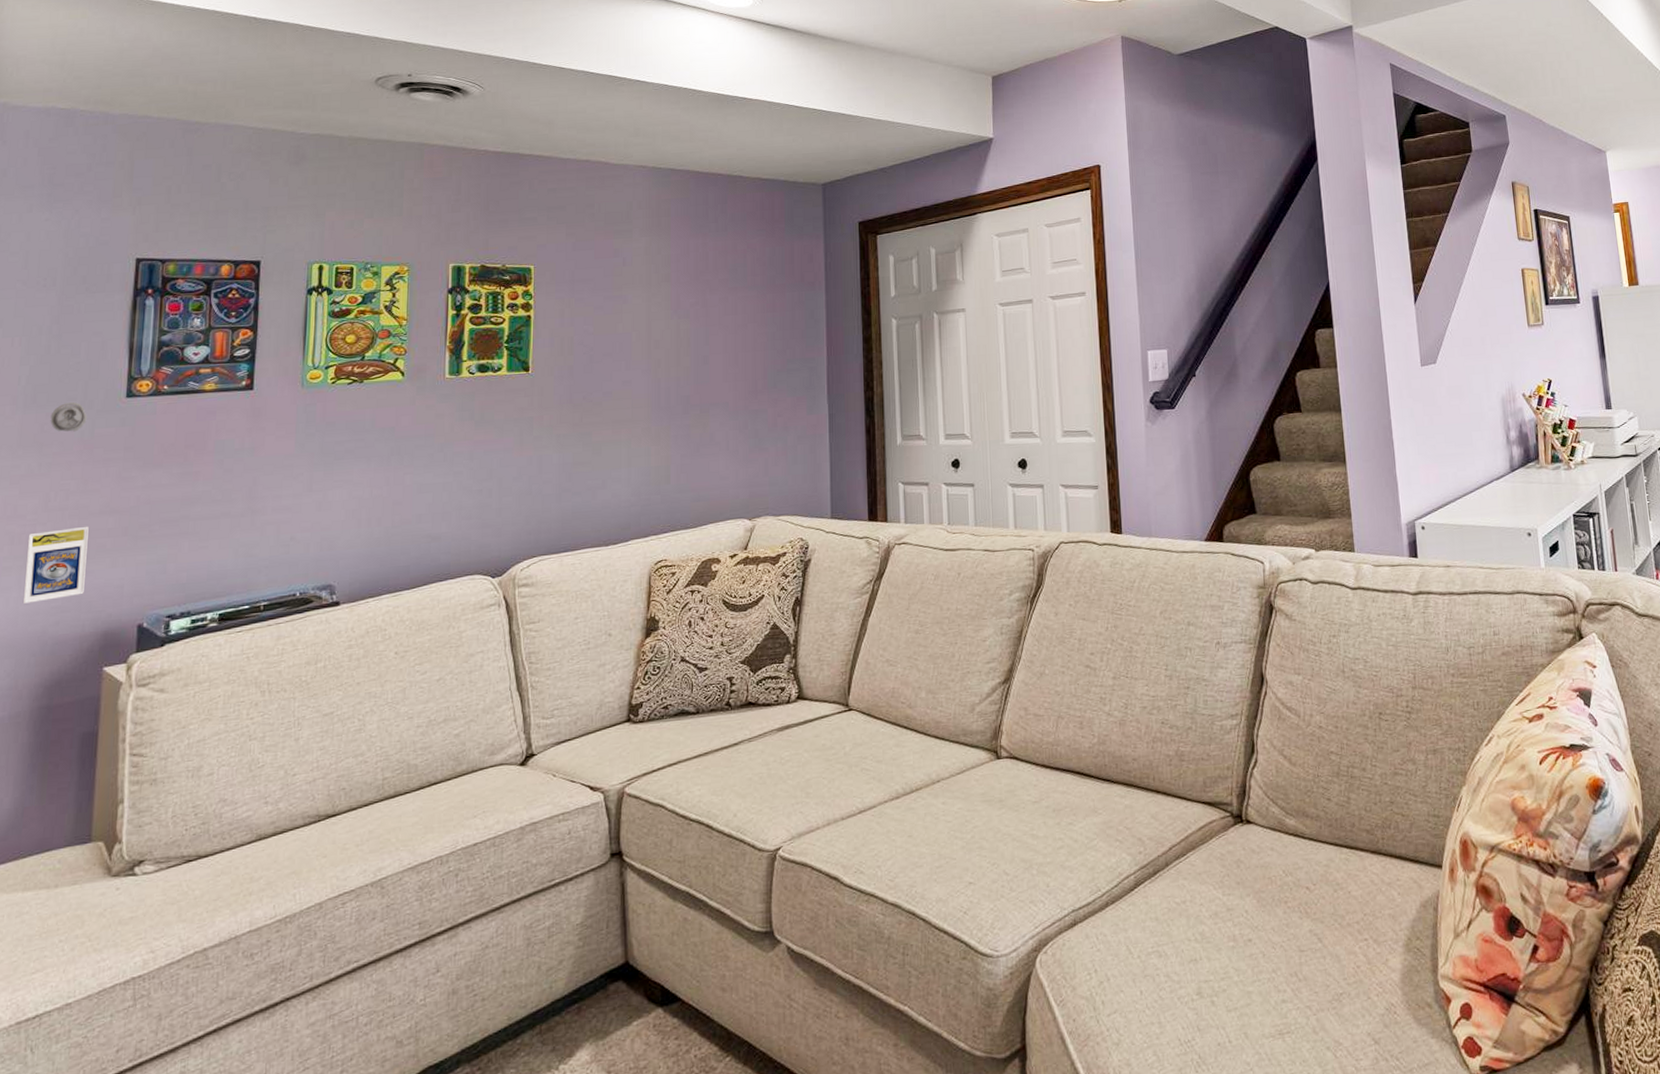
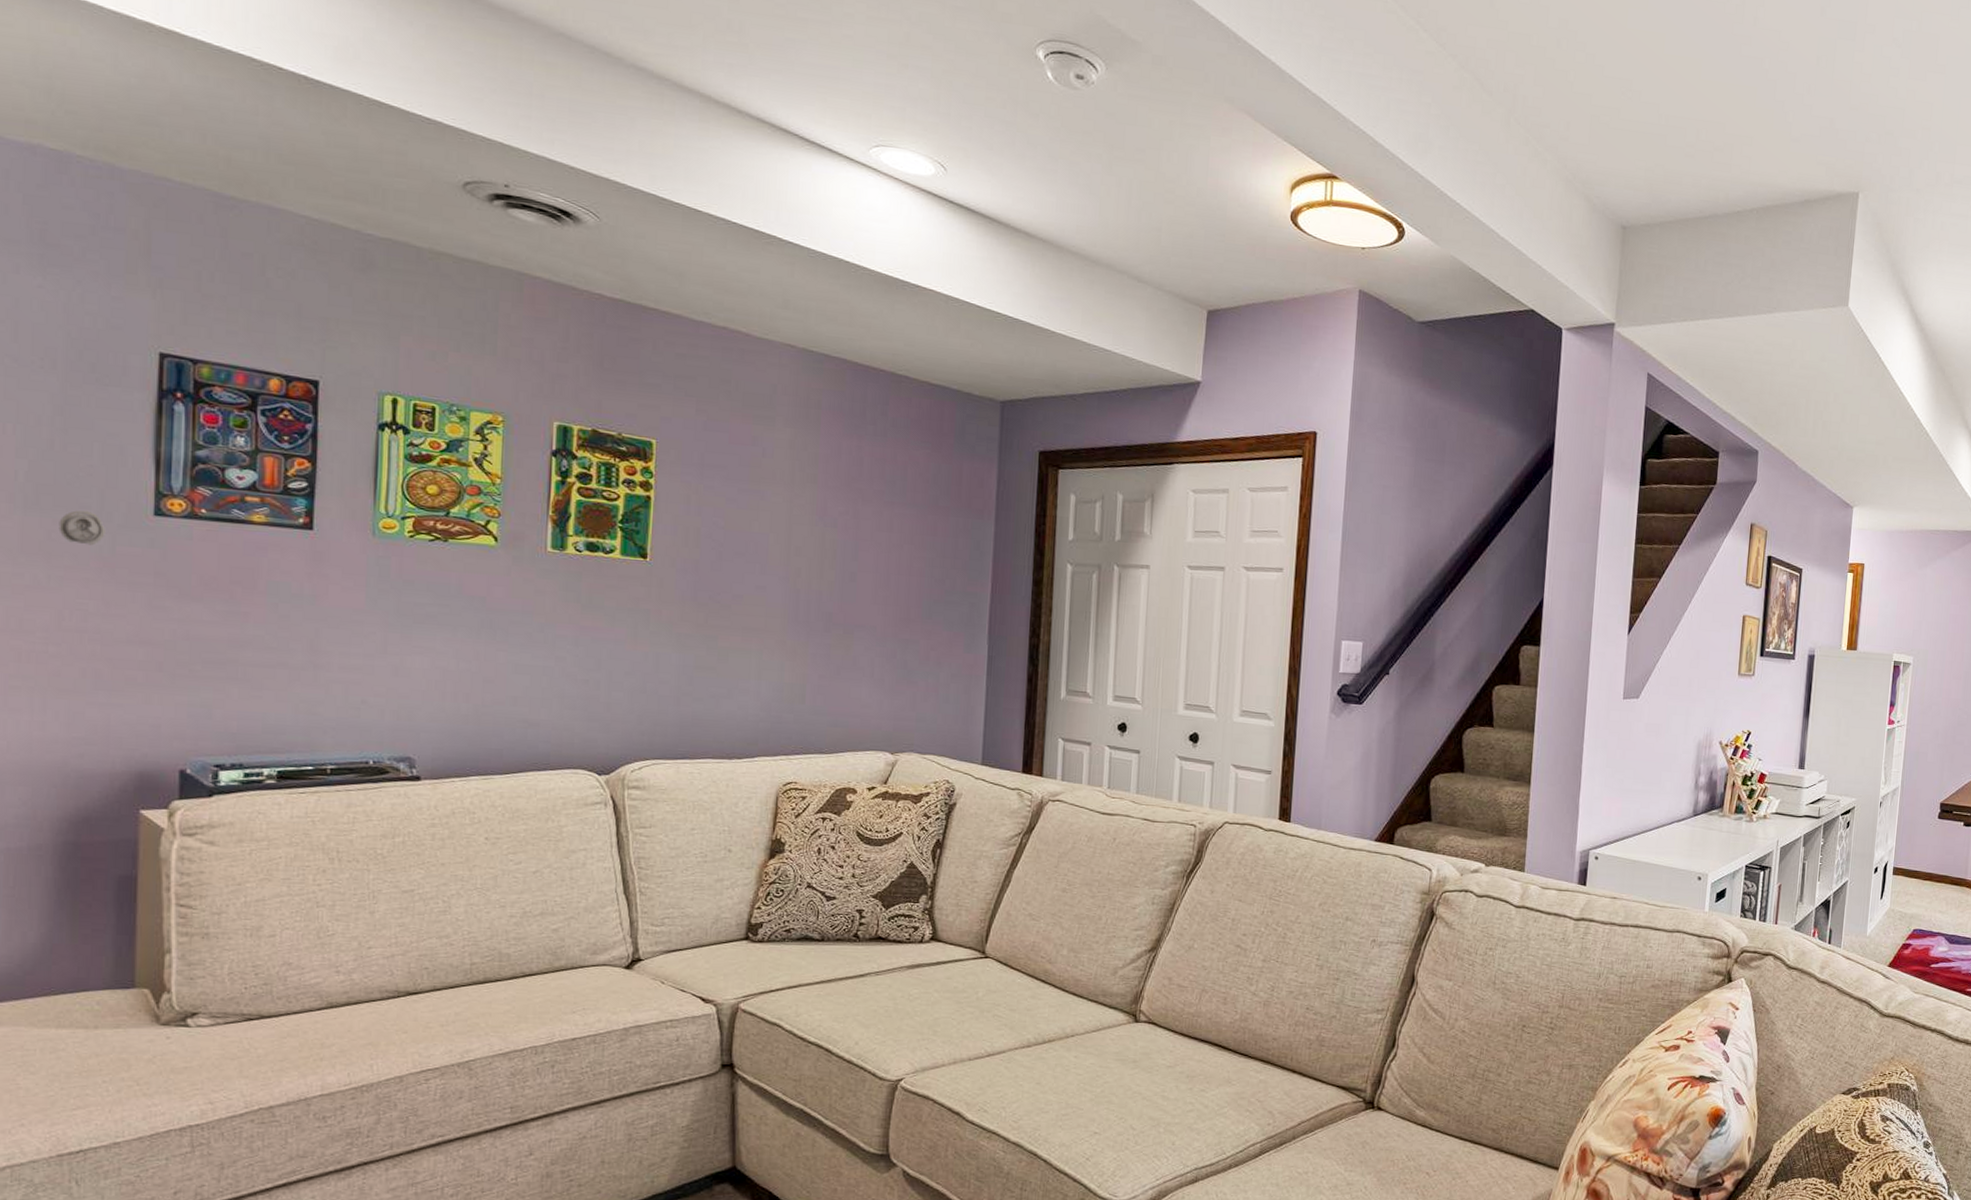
trading card display case: present [22,526,89,603] -> none [36,652,114,730]

